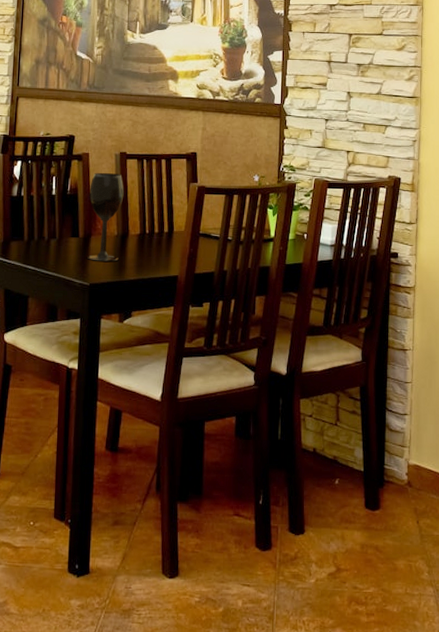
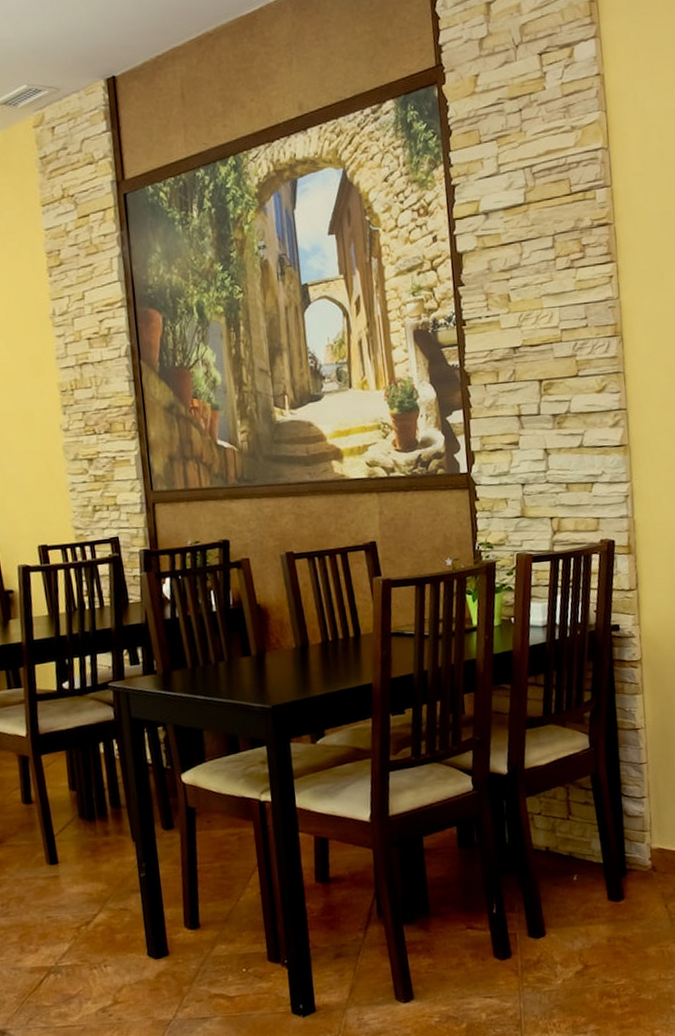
wine glass: present [87,173,124,262] -> none [255,577,301,680]

